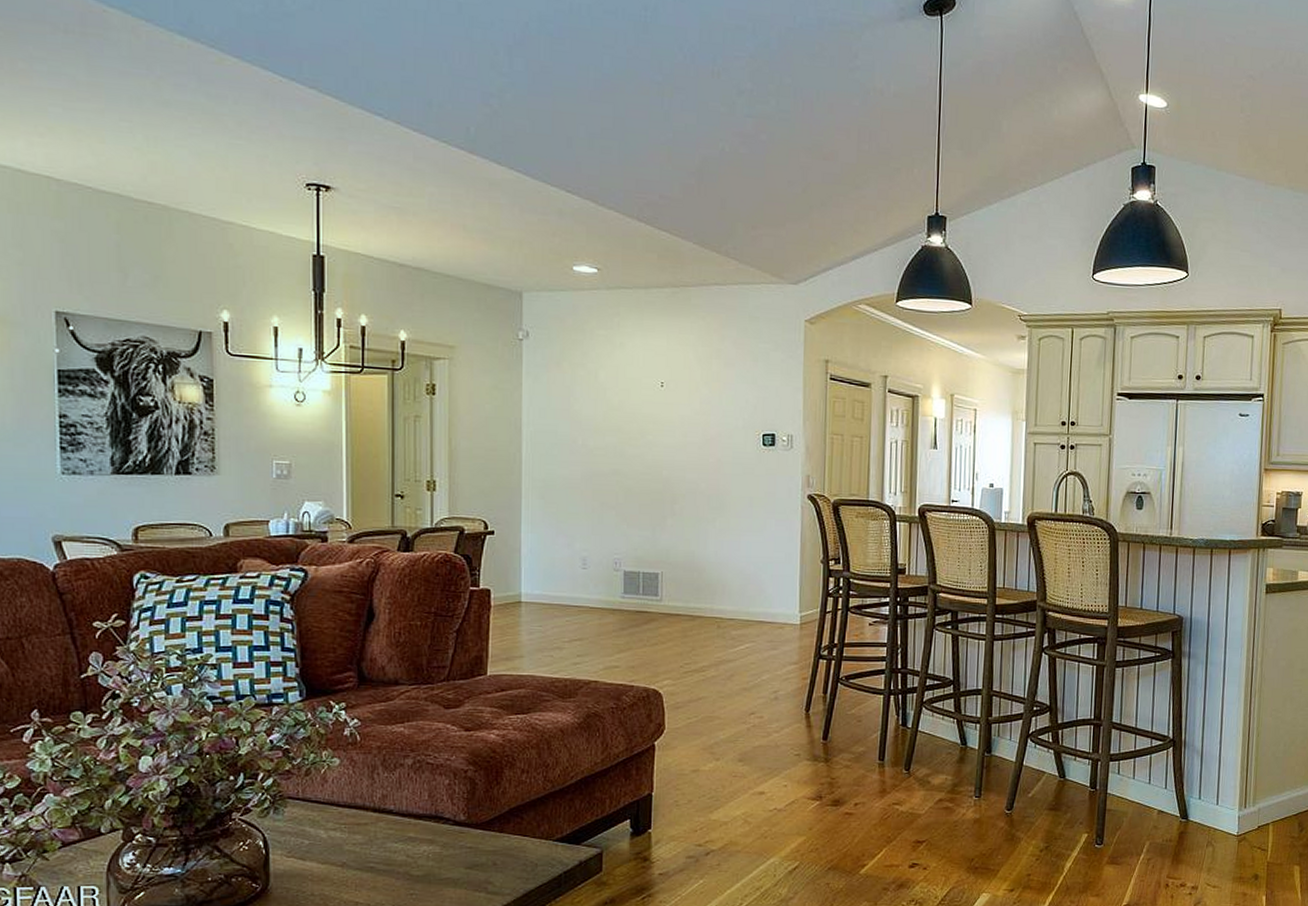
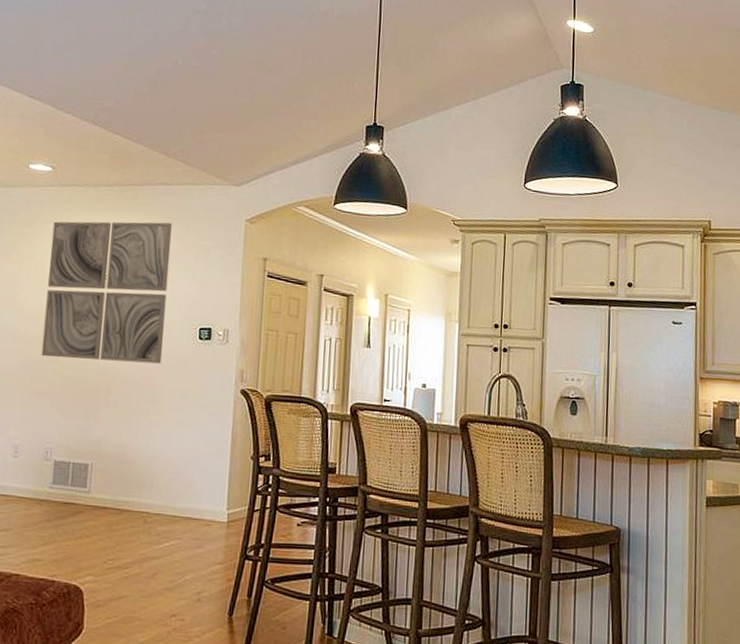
wall art: none [602,325,729,472] -> present [41,221,172,364]

